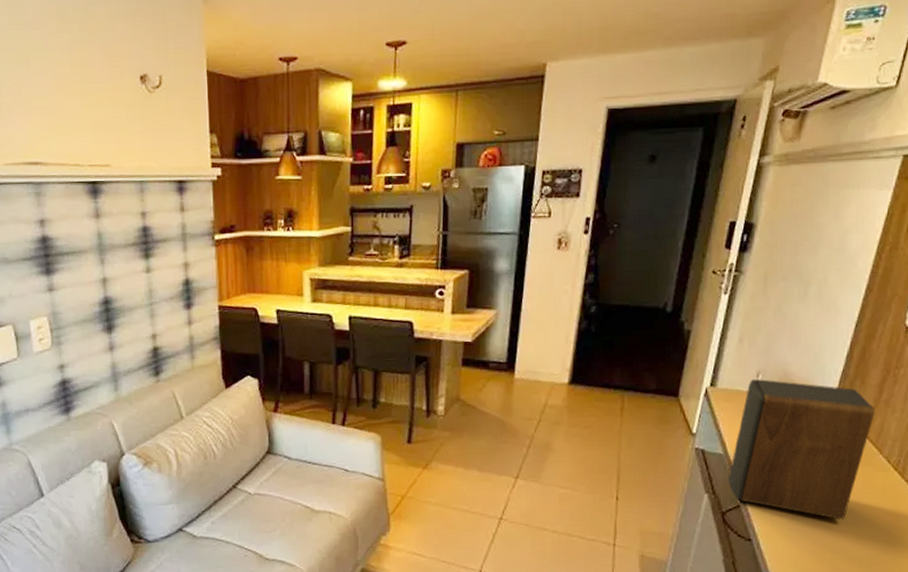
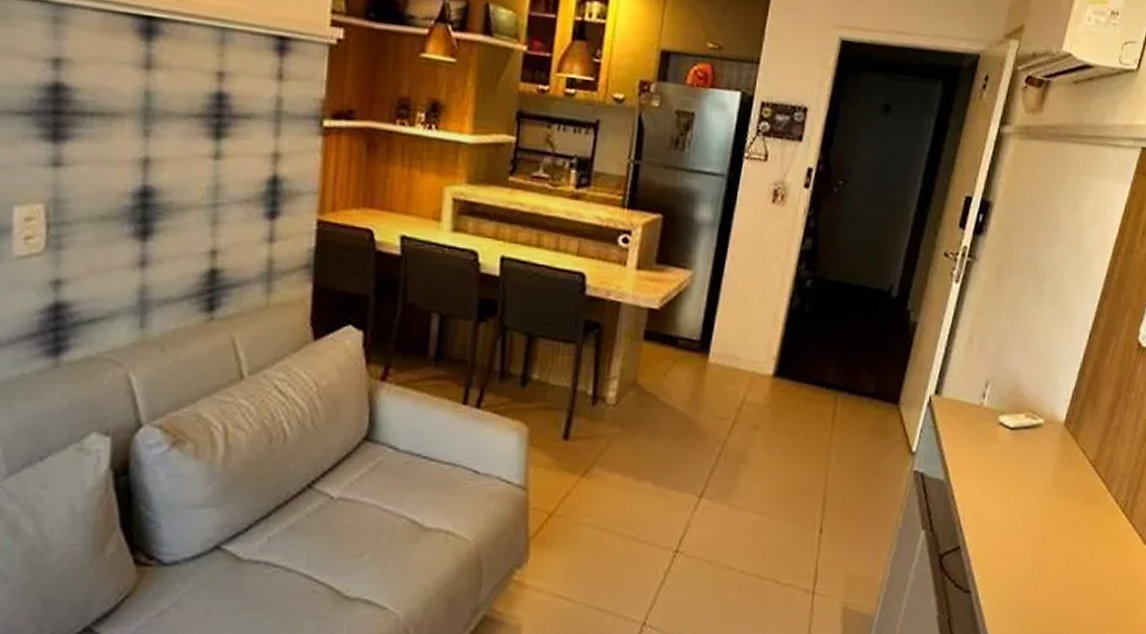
speaker: present [729,379,875,520] -> none [949,390,1105,570]

